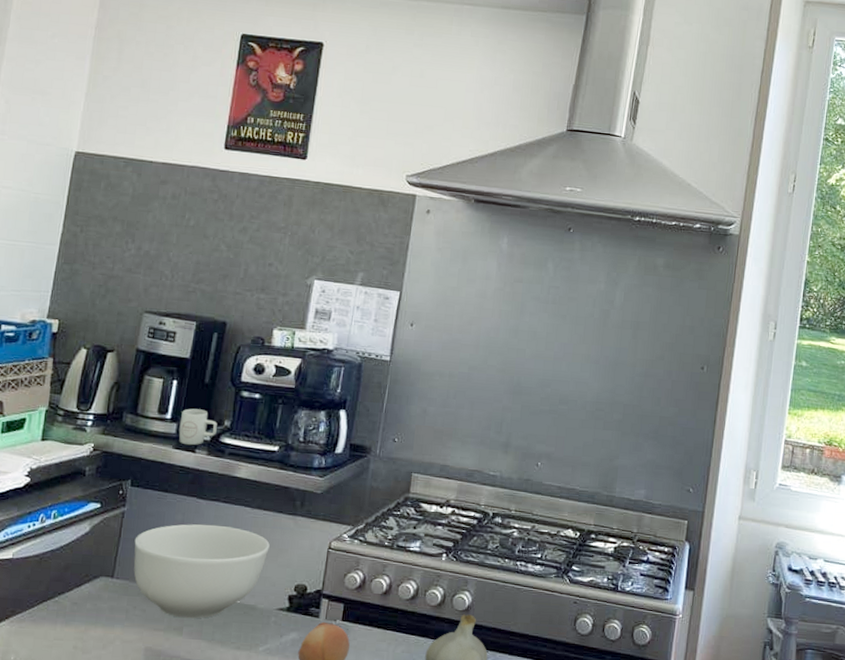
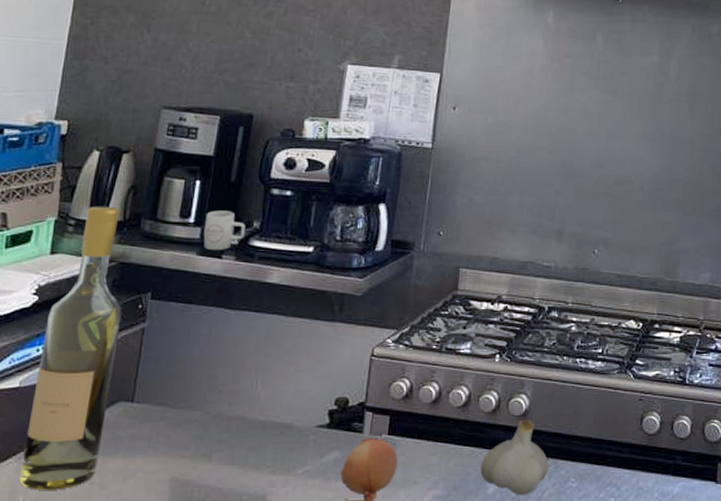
bottle: none [11,399,105,652] -> present [19,206,123,490]
bowl: present [133,524,270,619] -> none [155,336,307,443]

